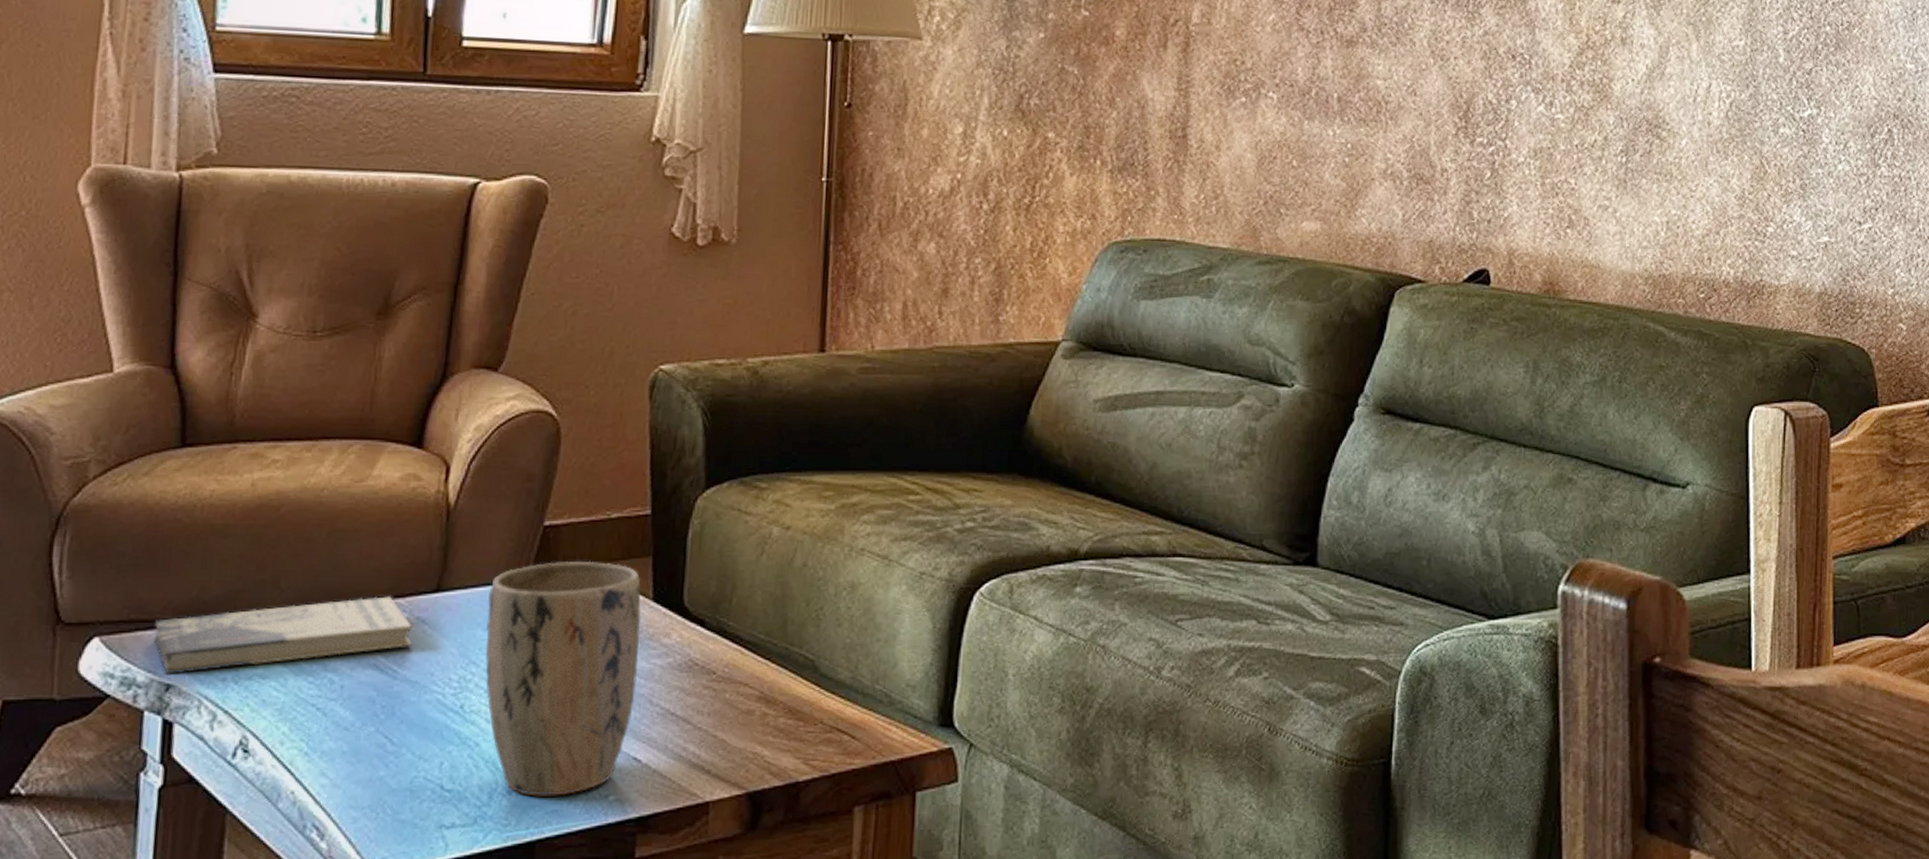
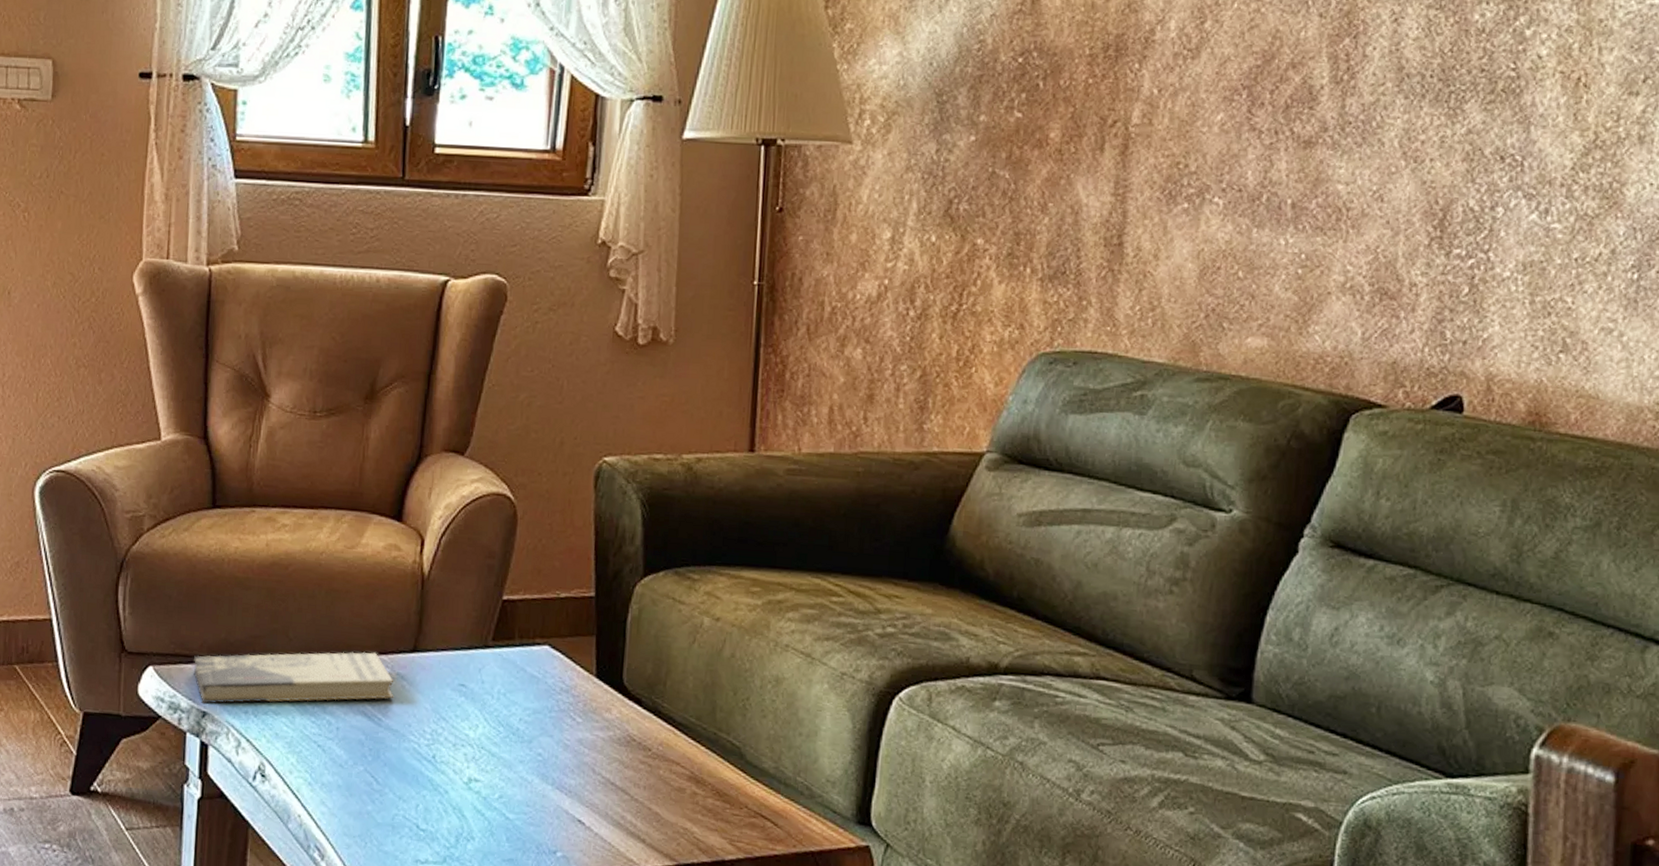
plant pot: present [485,561,642,797] -> none [453,633,586,847]

